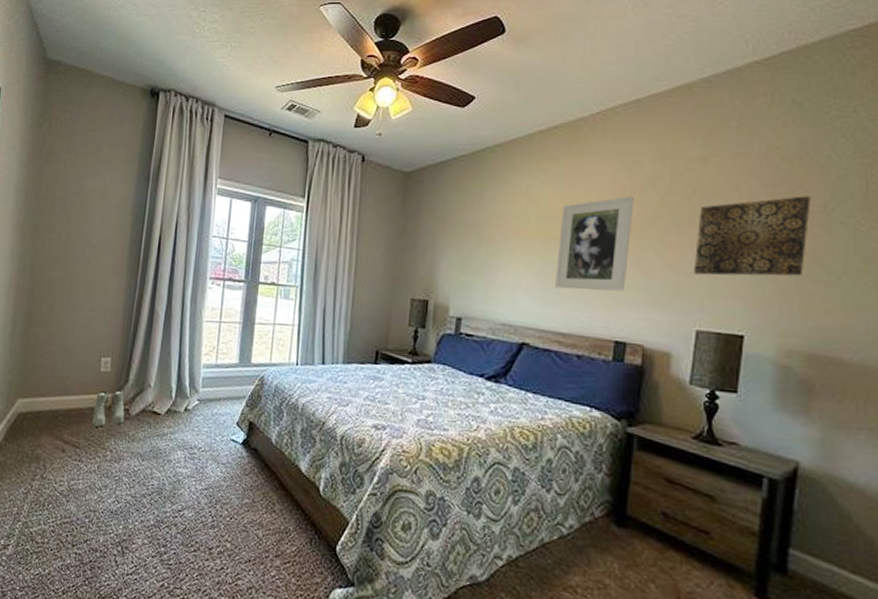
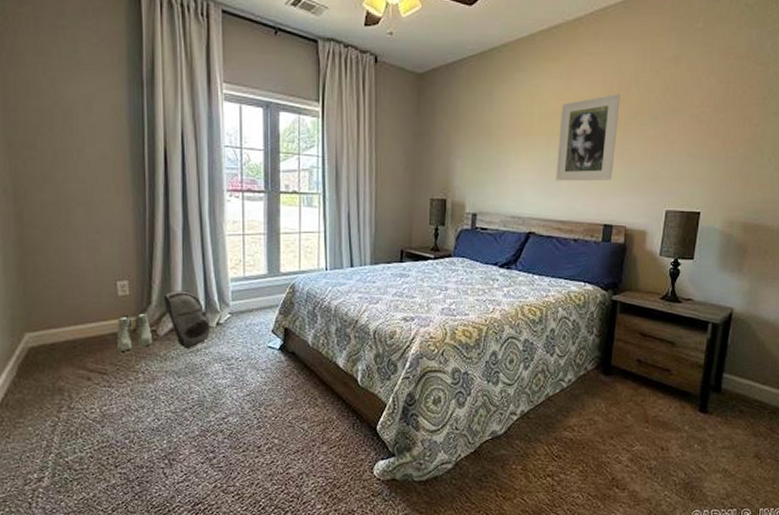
backpack: none [139,371,179,433] -> present [163,291,211,350]
wall art: present [693,196,811,276] -> none [665,90,754,163]

